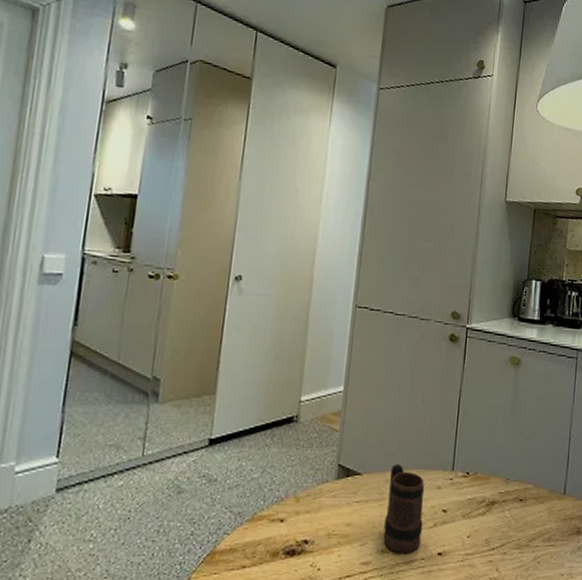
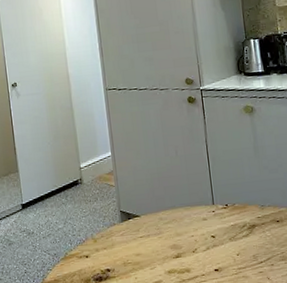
mug: present [383,465,425,554] -> none [162,205,199,273]

